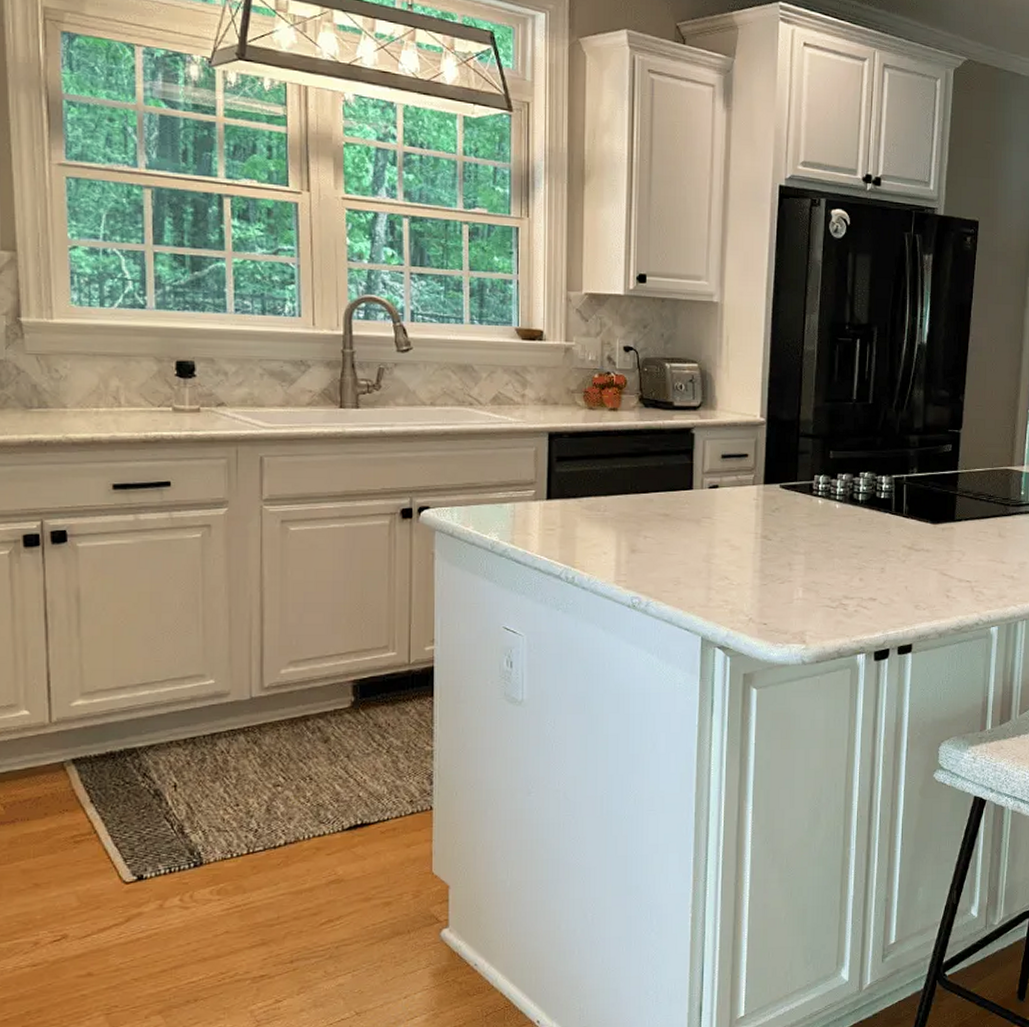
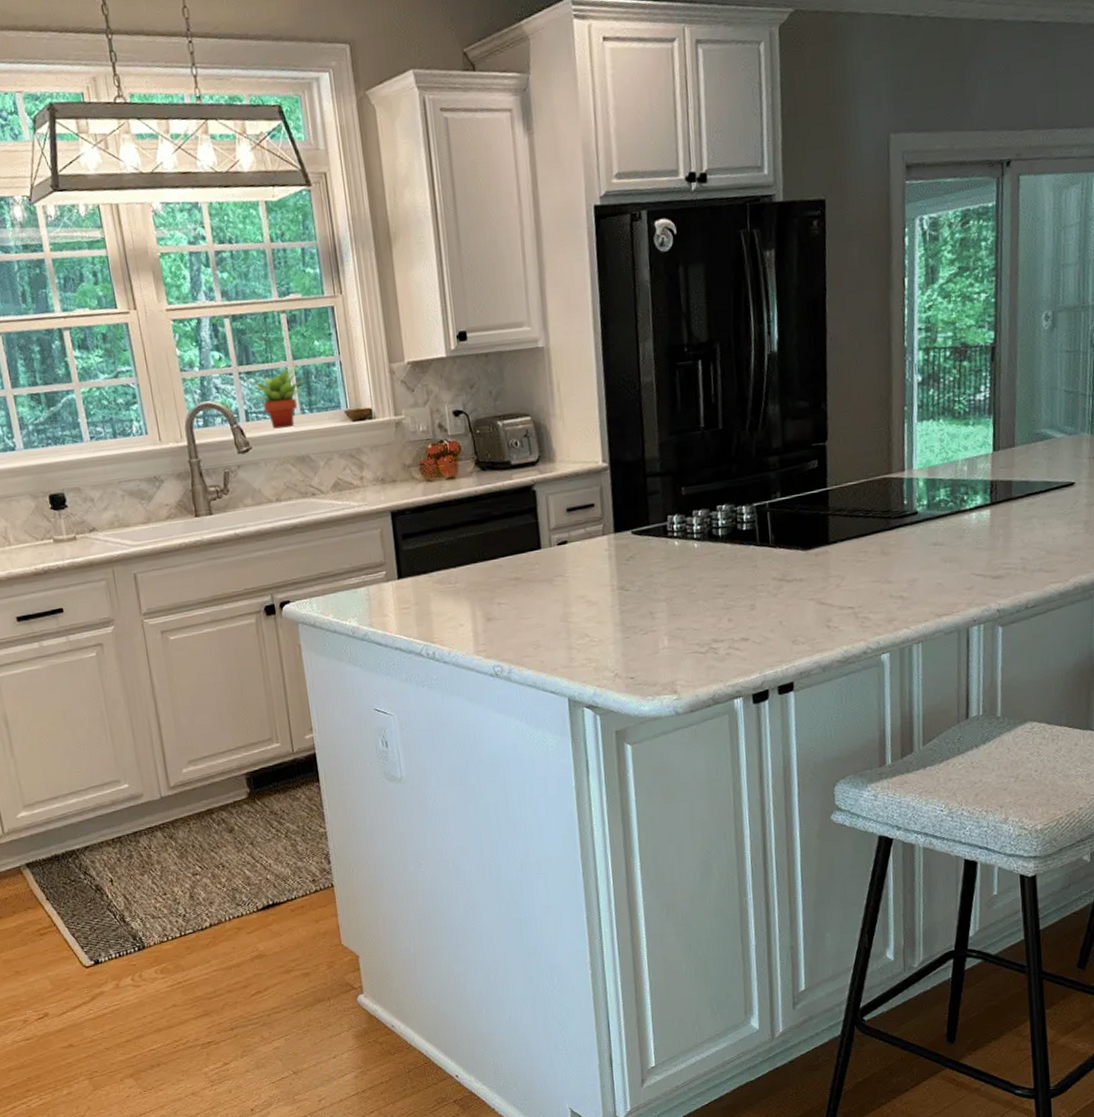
succulent plant: none [415,276,482,335] -> present [244,365,307,429]

